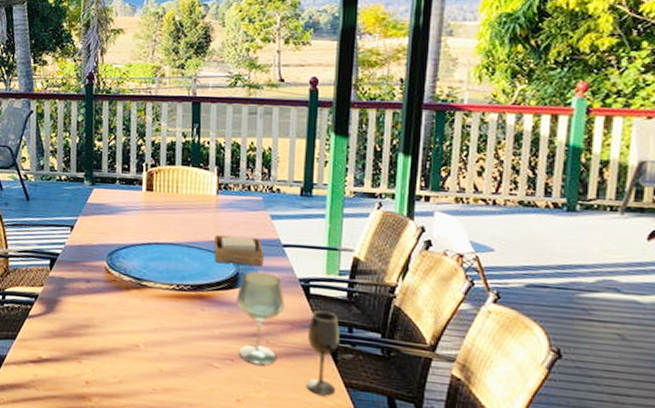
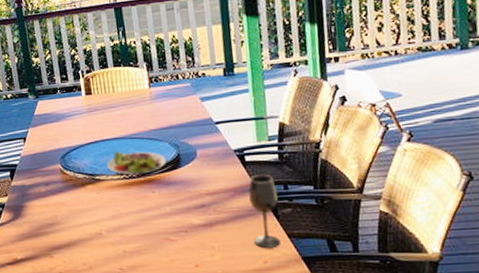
salad plate: none [157,258,223,288] -> present [107,151,167,175]
napkin holder: present [214,235,264,266] -> none [153,120,201,149]
wine glass: present [236,271,285,365] -> none [181,149,225,232]

